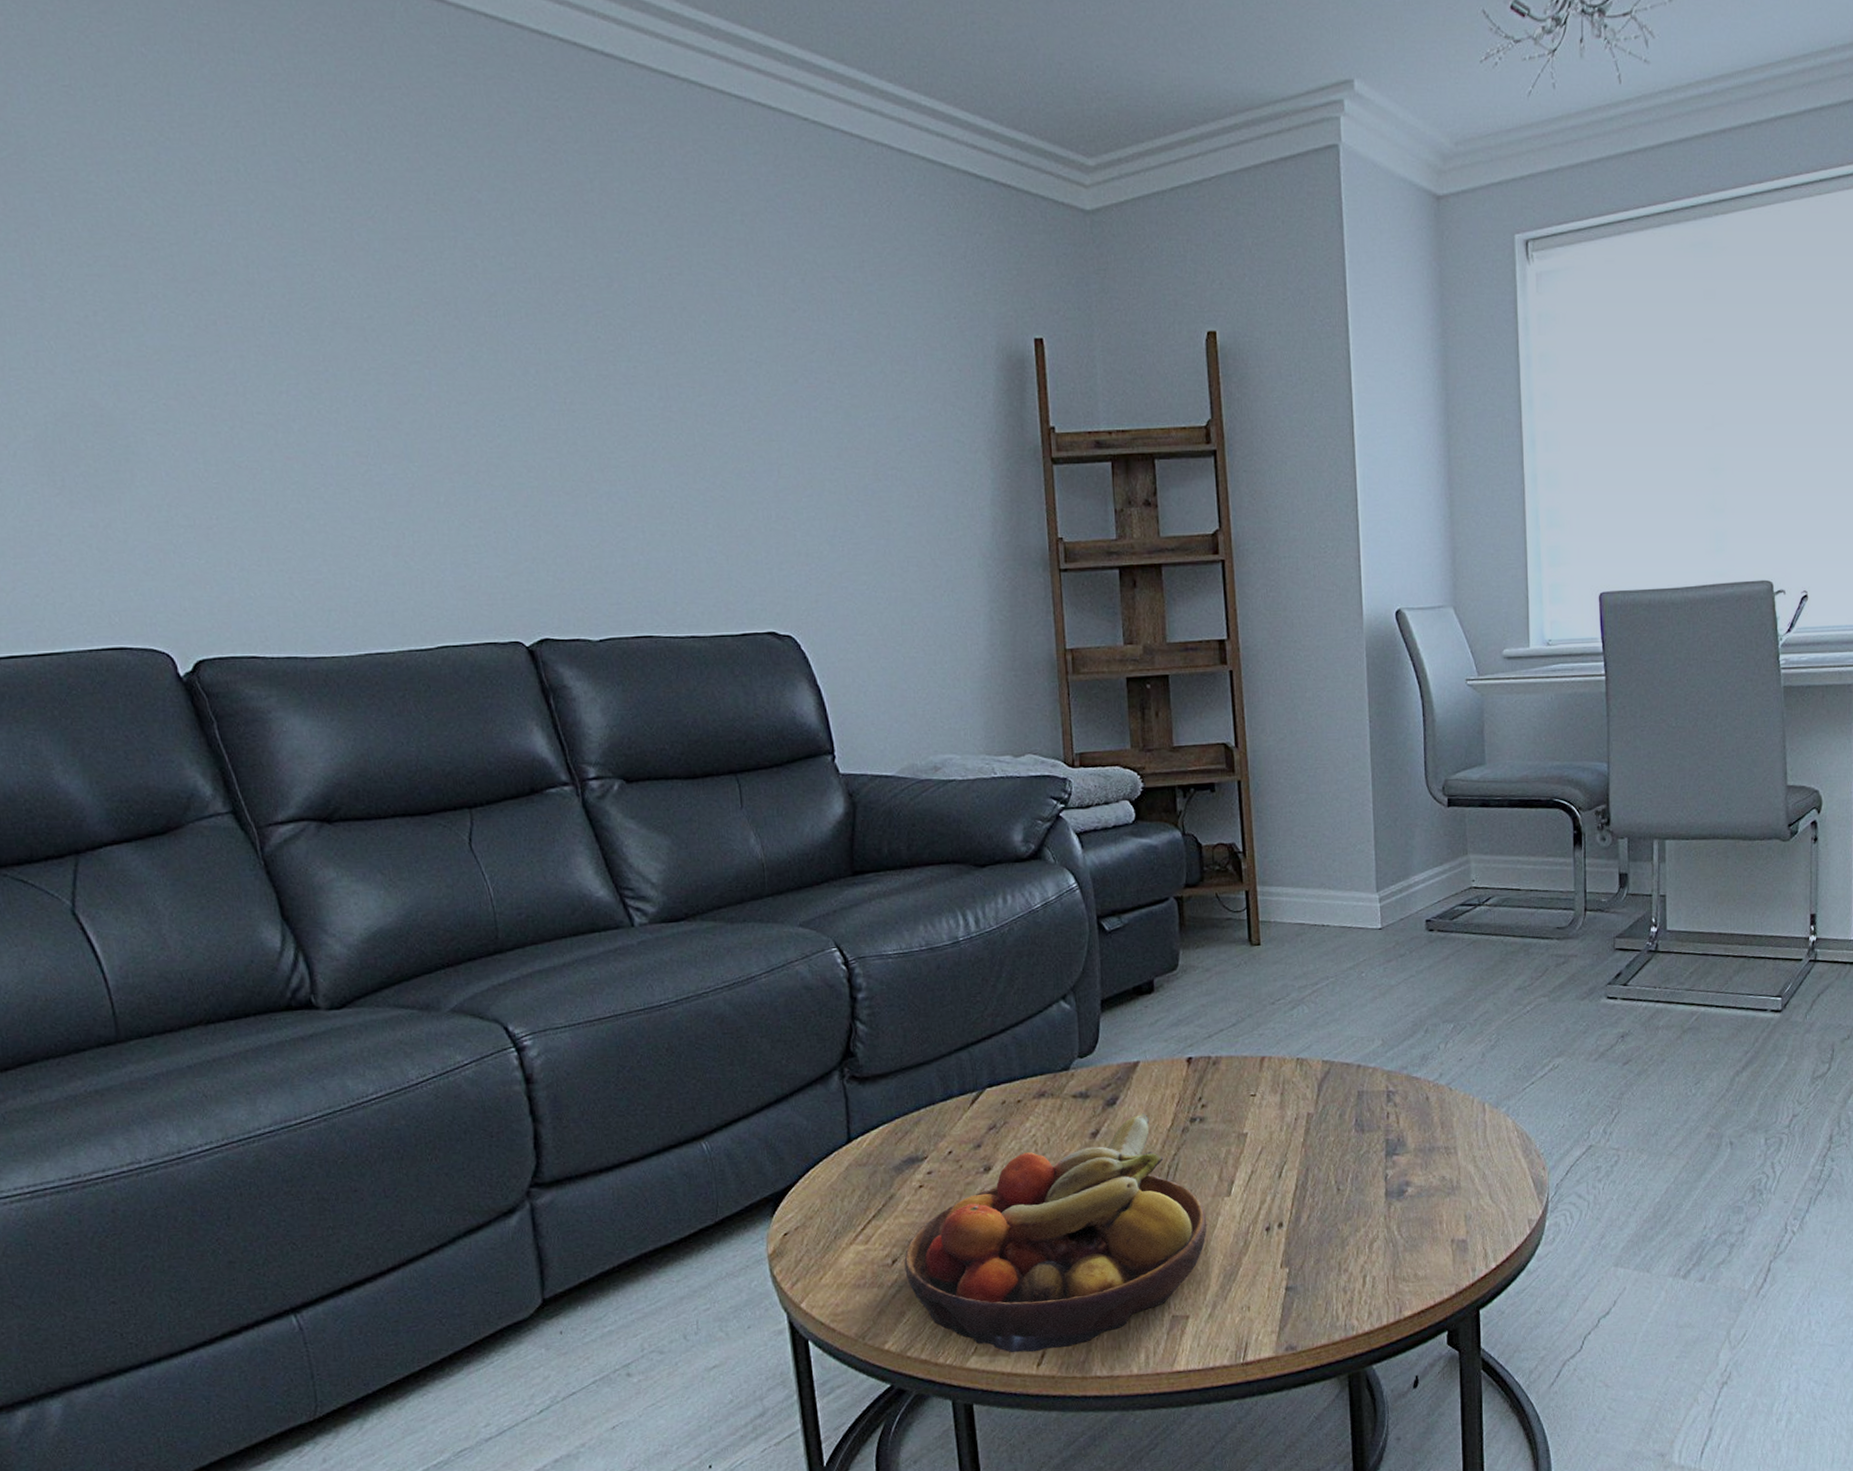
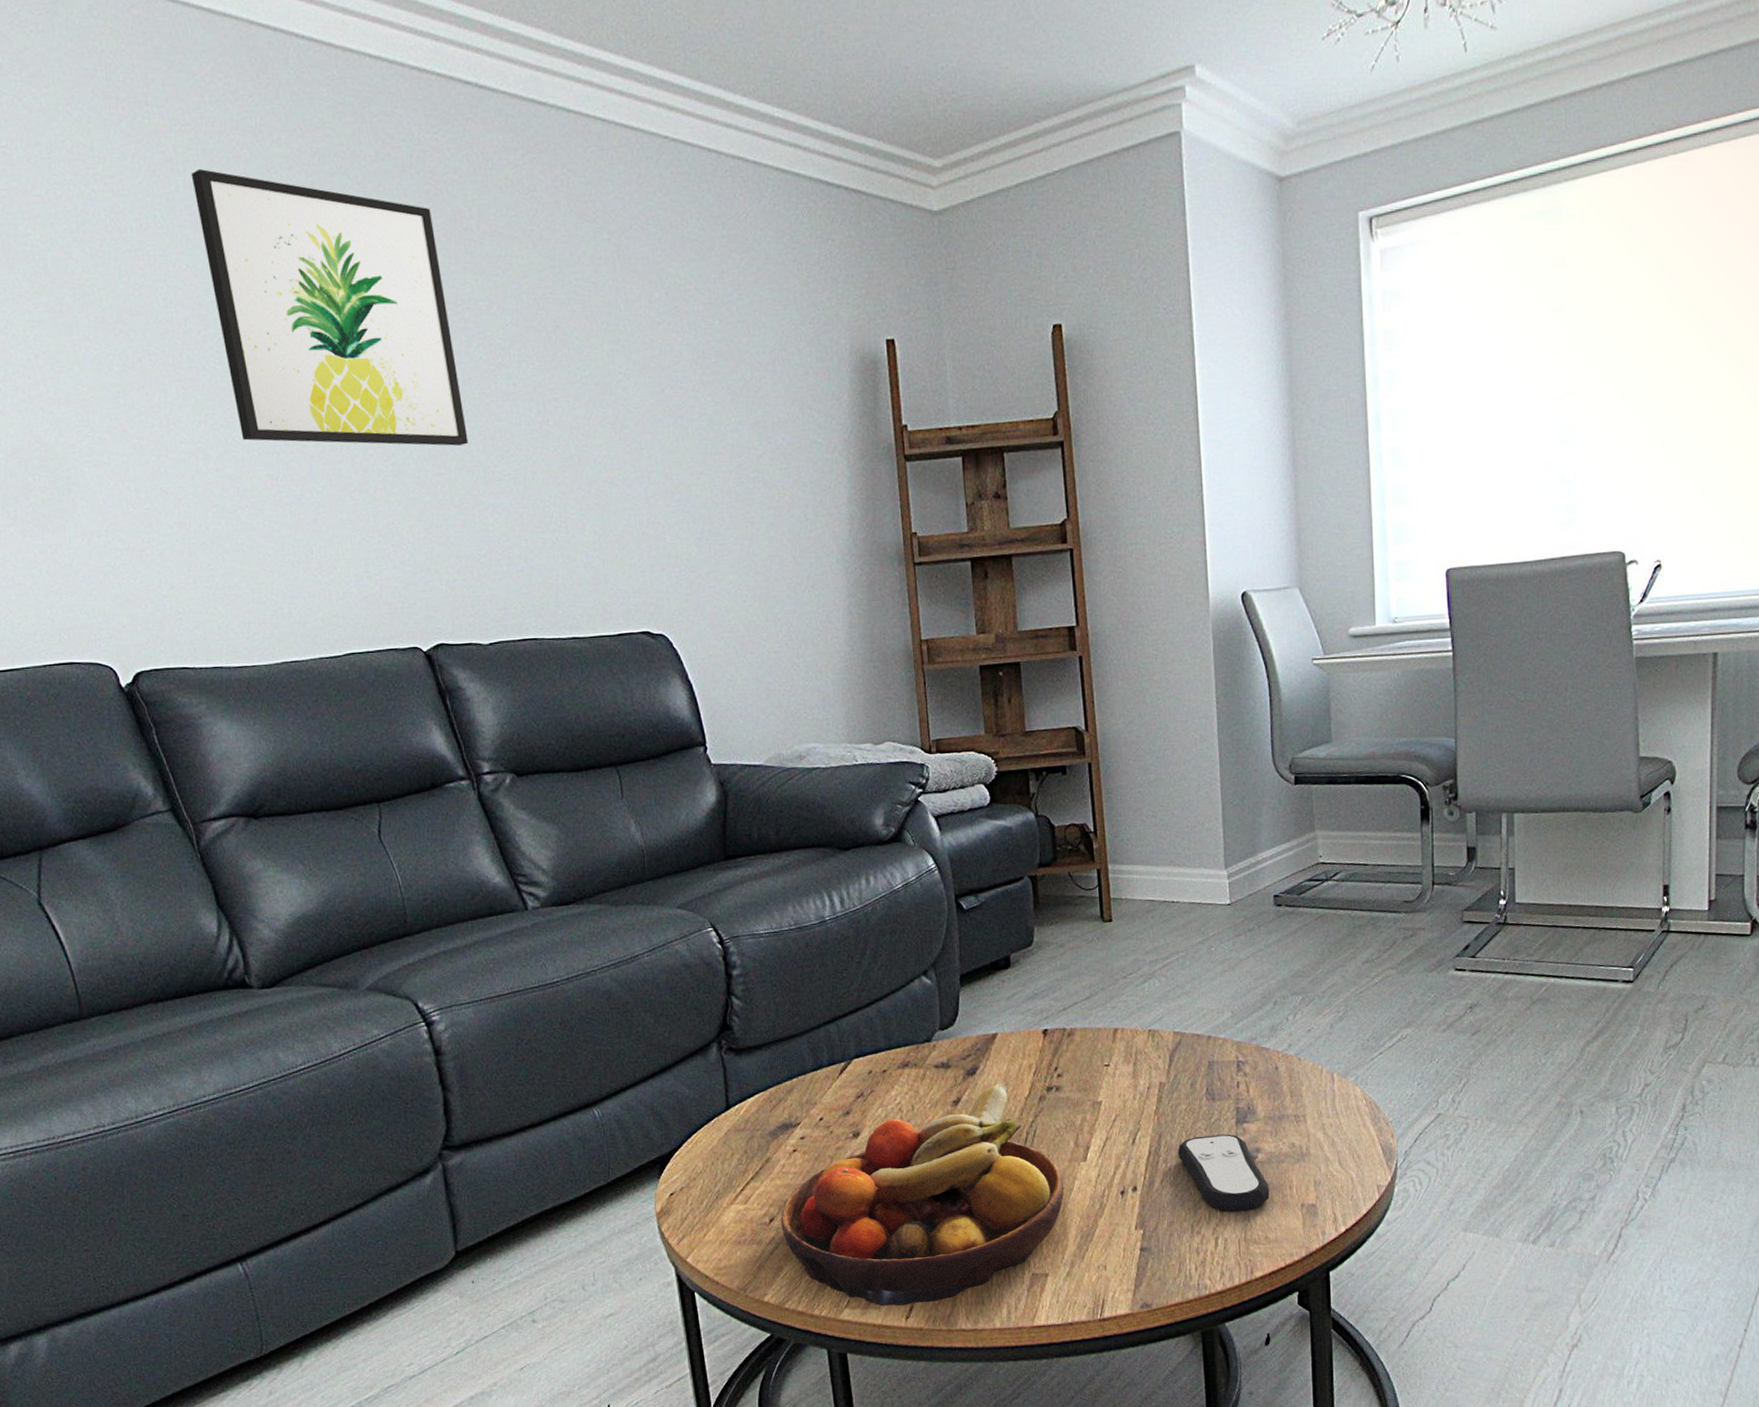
wall art: none [280,121,583,429] -> present [191,168,469,446]
remote control: none [1325,1166,1419,1249] -> present [1177,1134,1270,1212]

